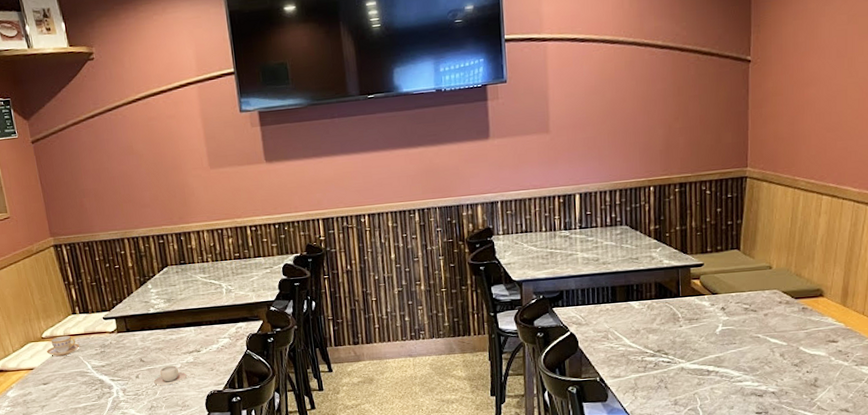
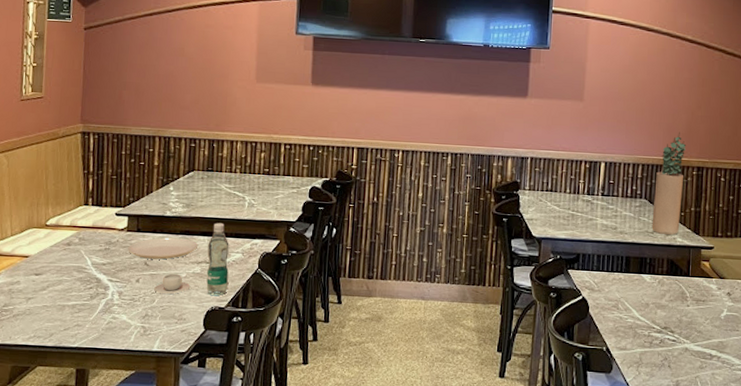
teacup: present [46,335,80,357] -> none [47,226,84,248]
plate: none [121,331,187,356] -> present [128,237,199,260]
bottle: none [195,312,222,381] -> present [206,223,229,296]
vase: none [635,149,666,259] -> present [652,132,687,236]

